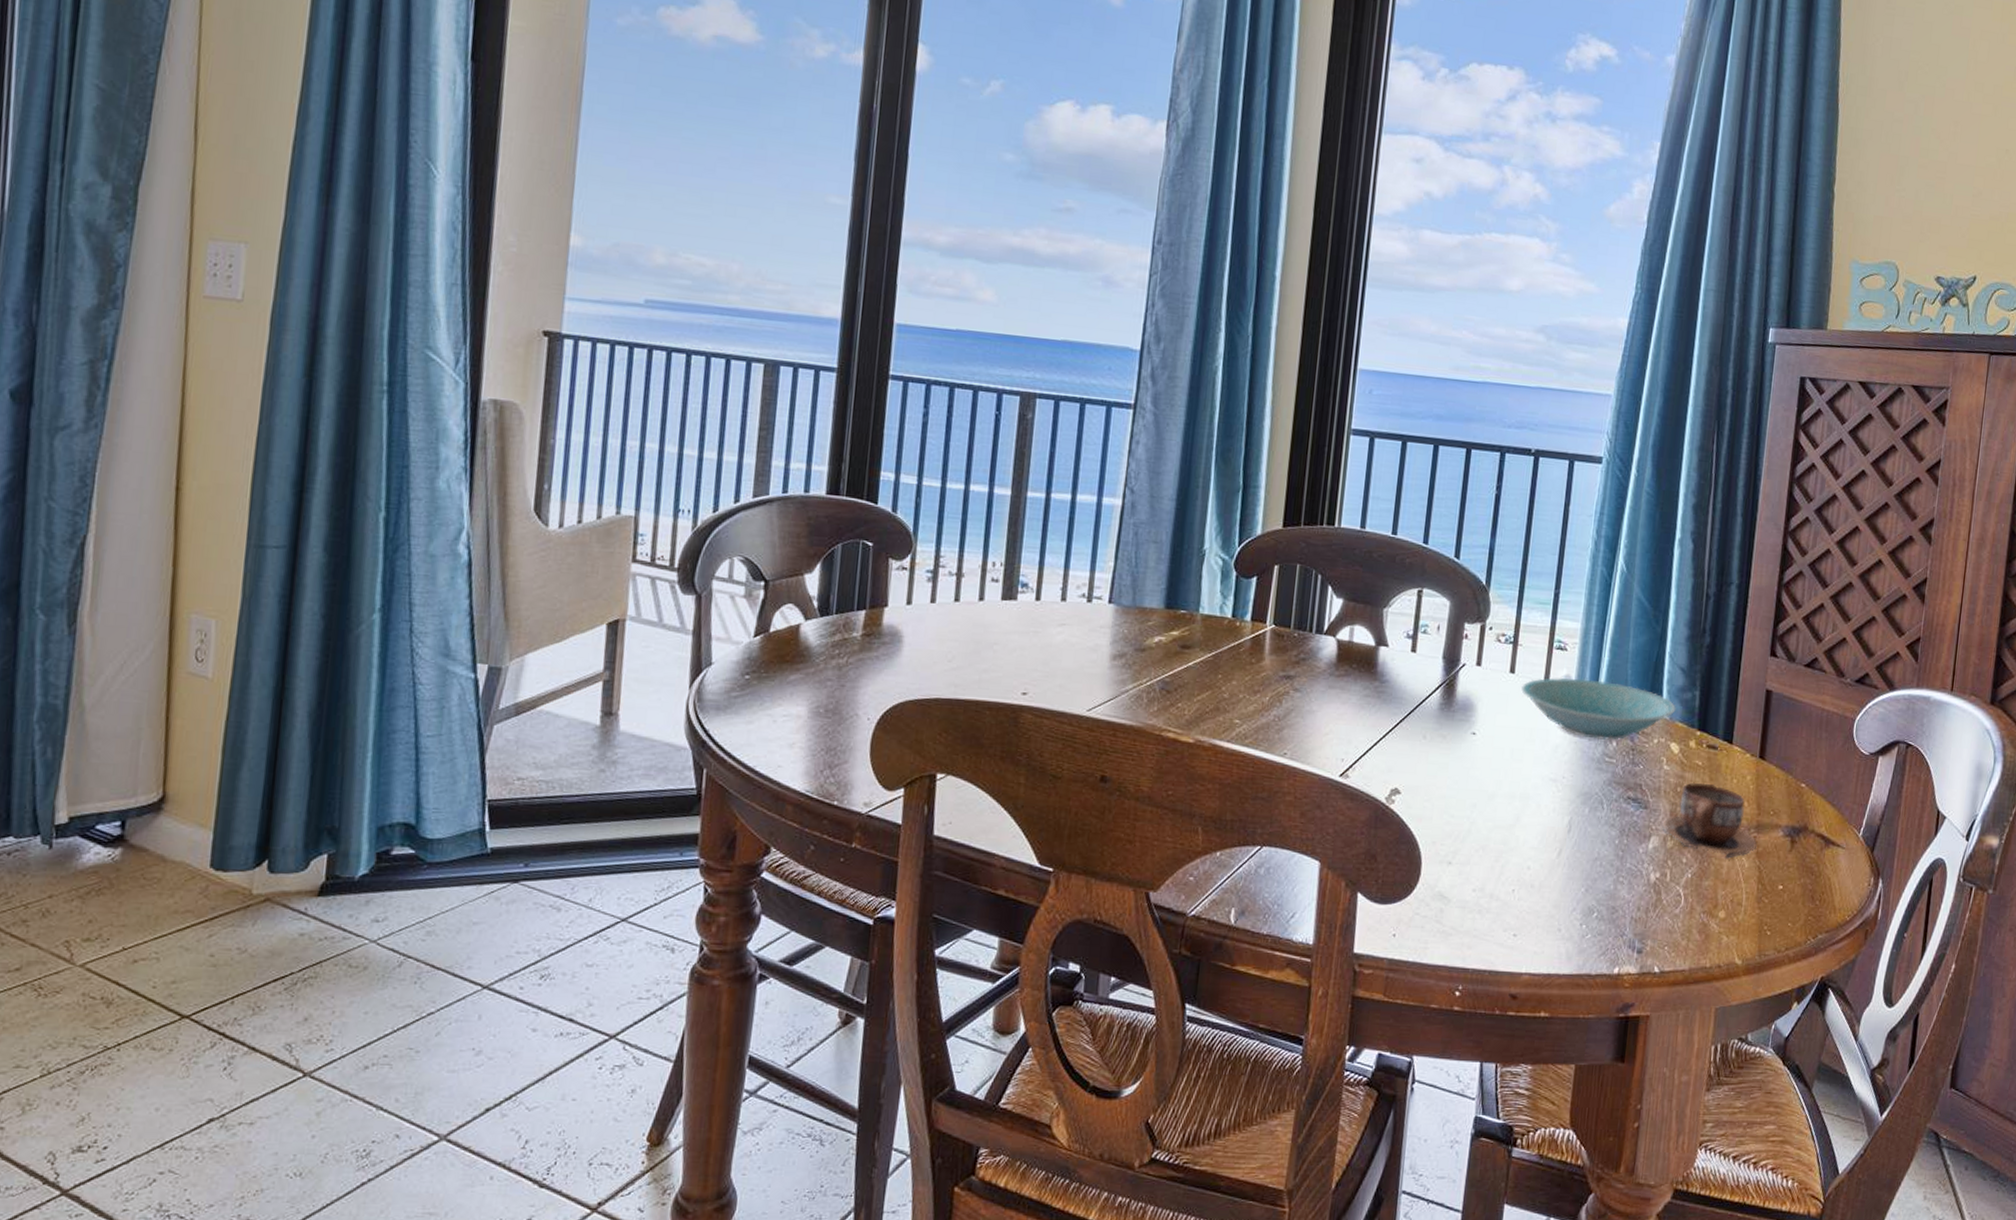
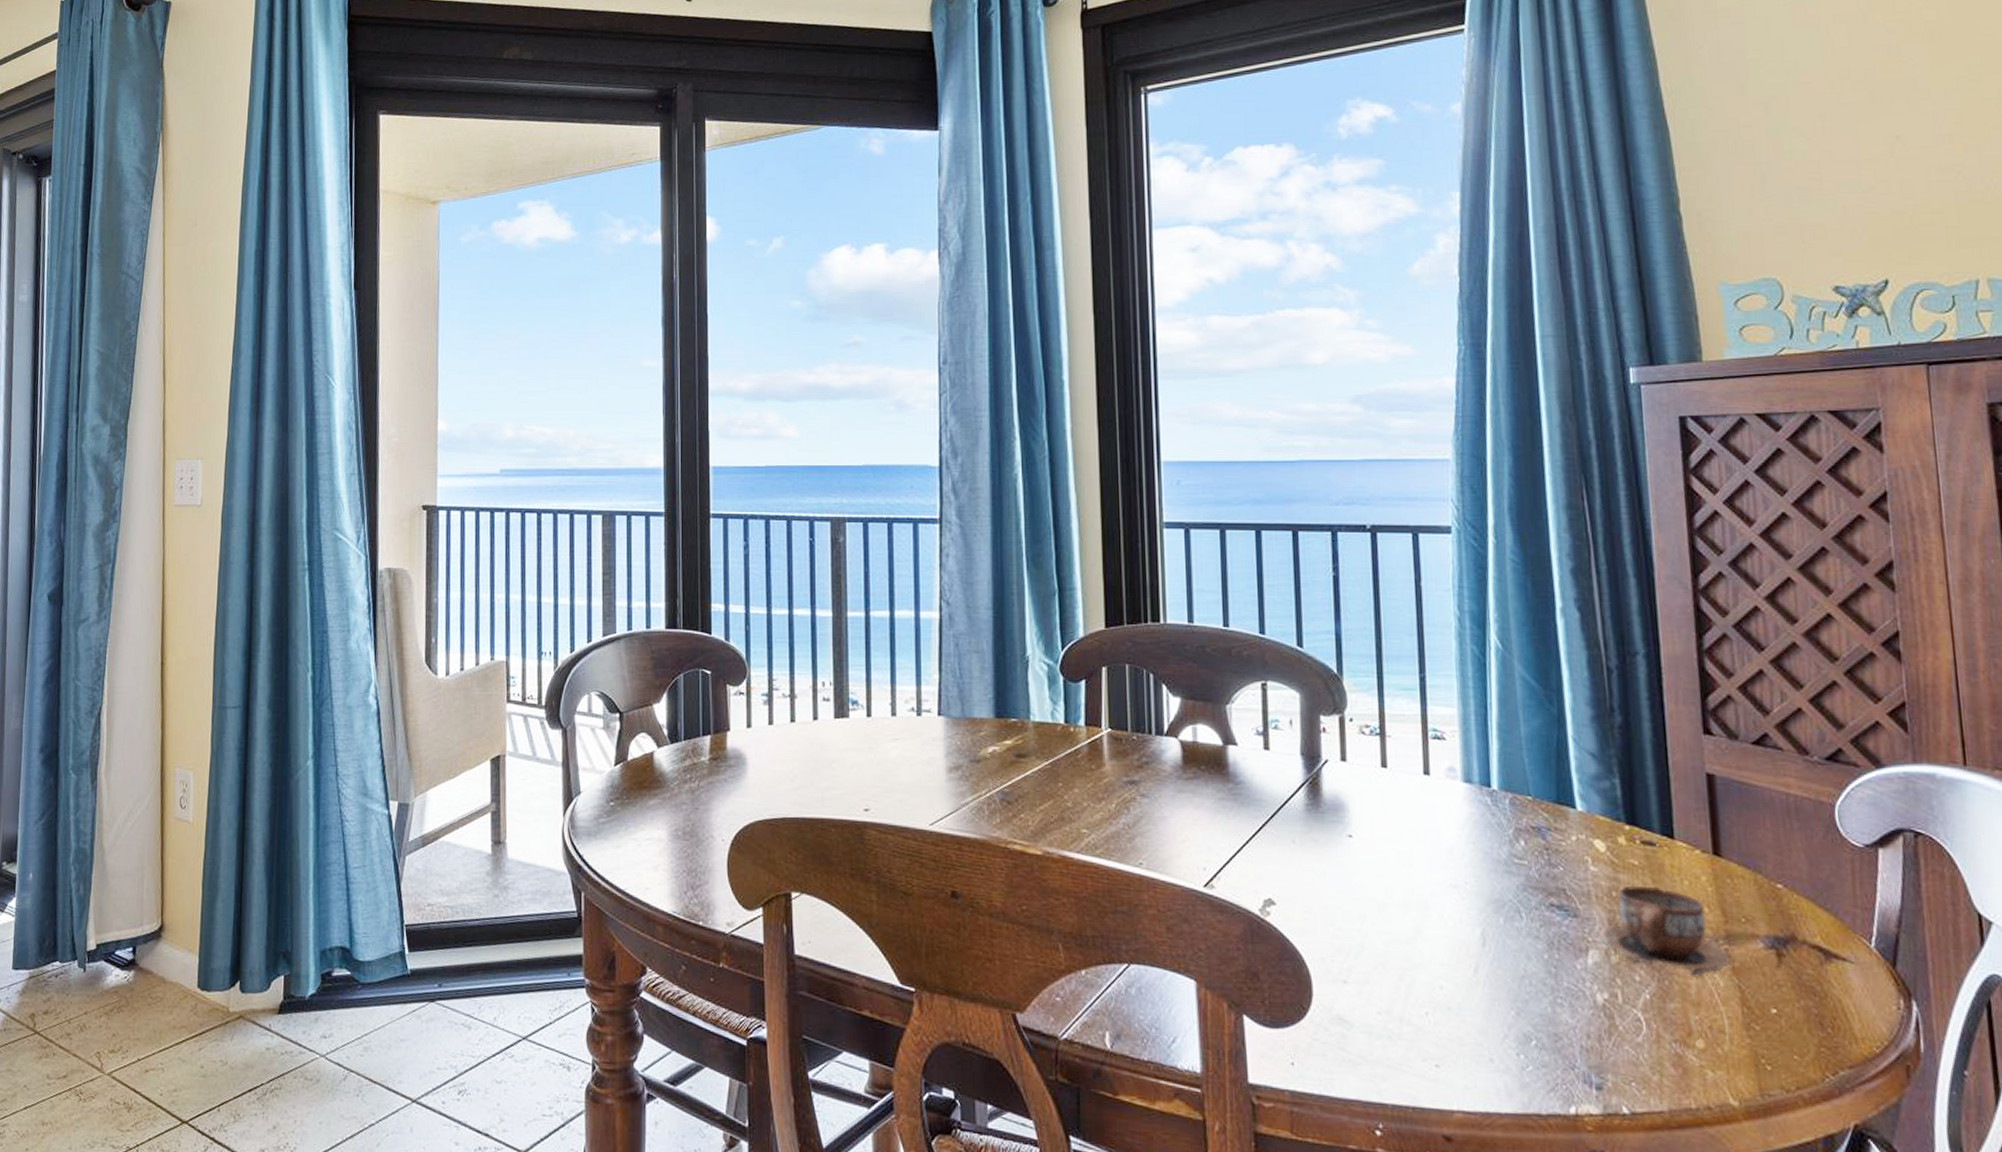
bowl: present [1521,677,1676,741] -> none [1398,769,1593,839]

